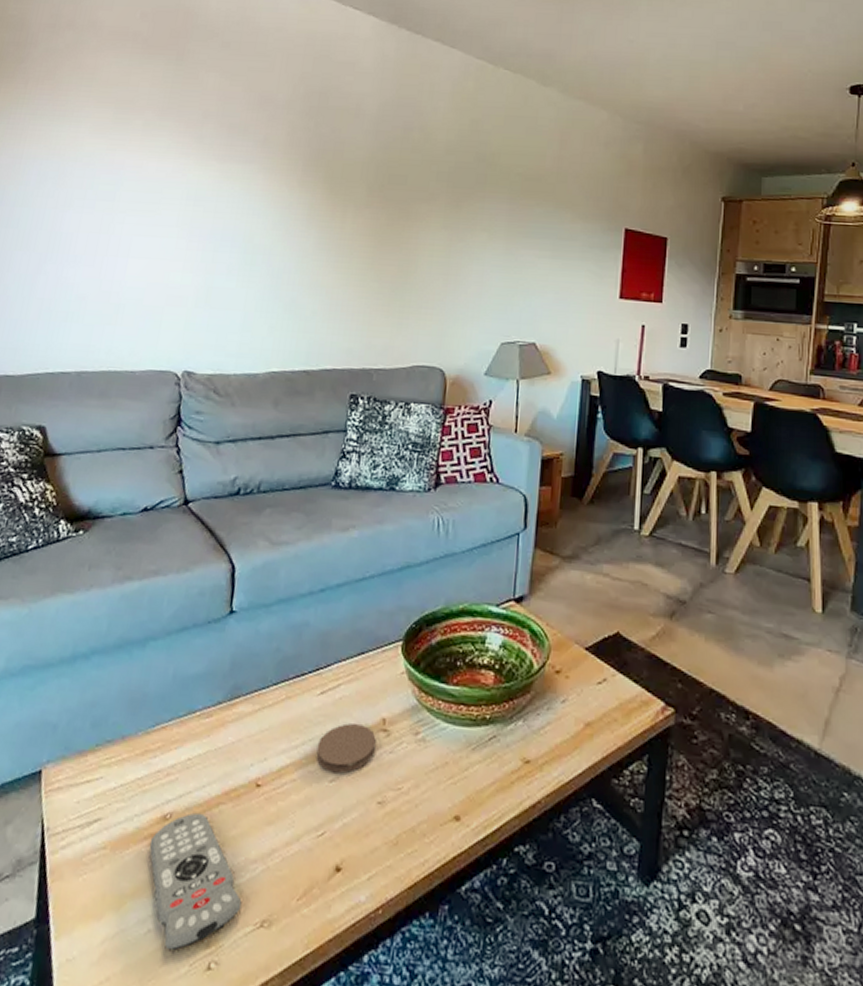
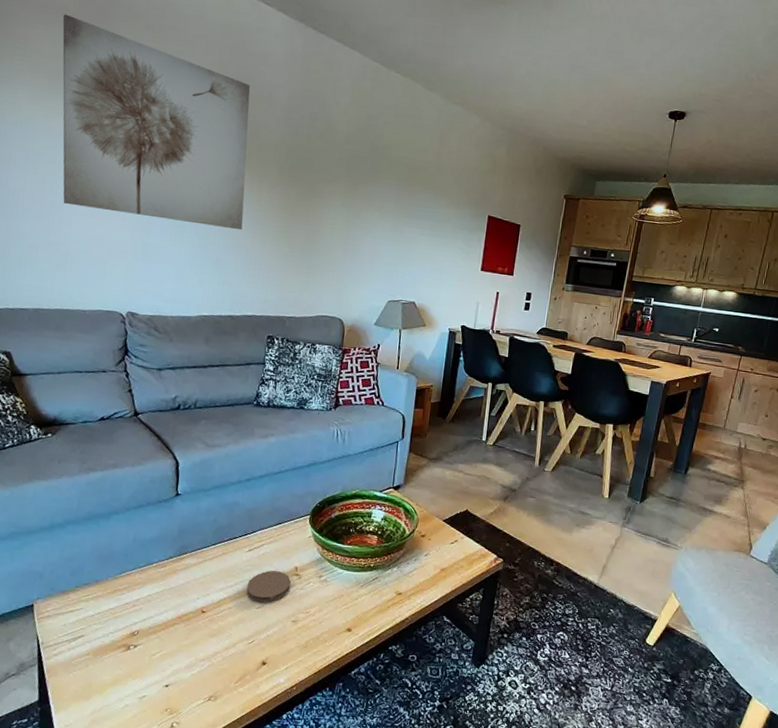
wall art: none [119,39,335,265] -> present [62,14,250,231]
remote control: present [149,812,242,951] -> none [122,630,194,717]

